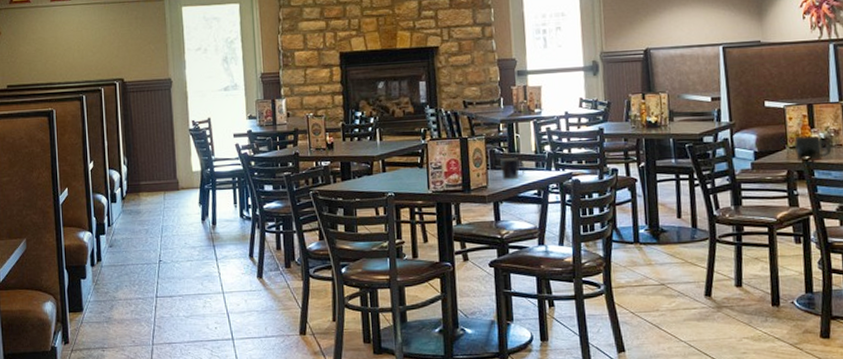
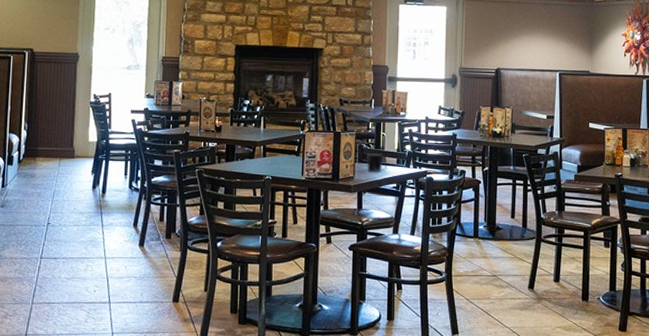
mug: present [794,135,831,162] -> none [610,155,638,178]

